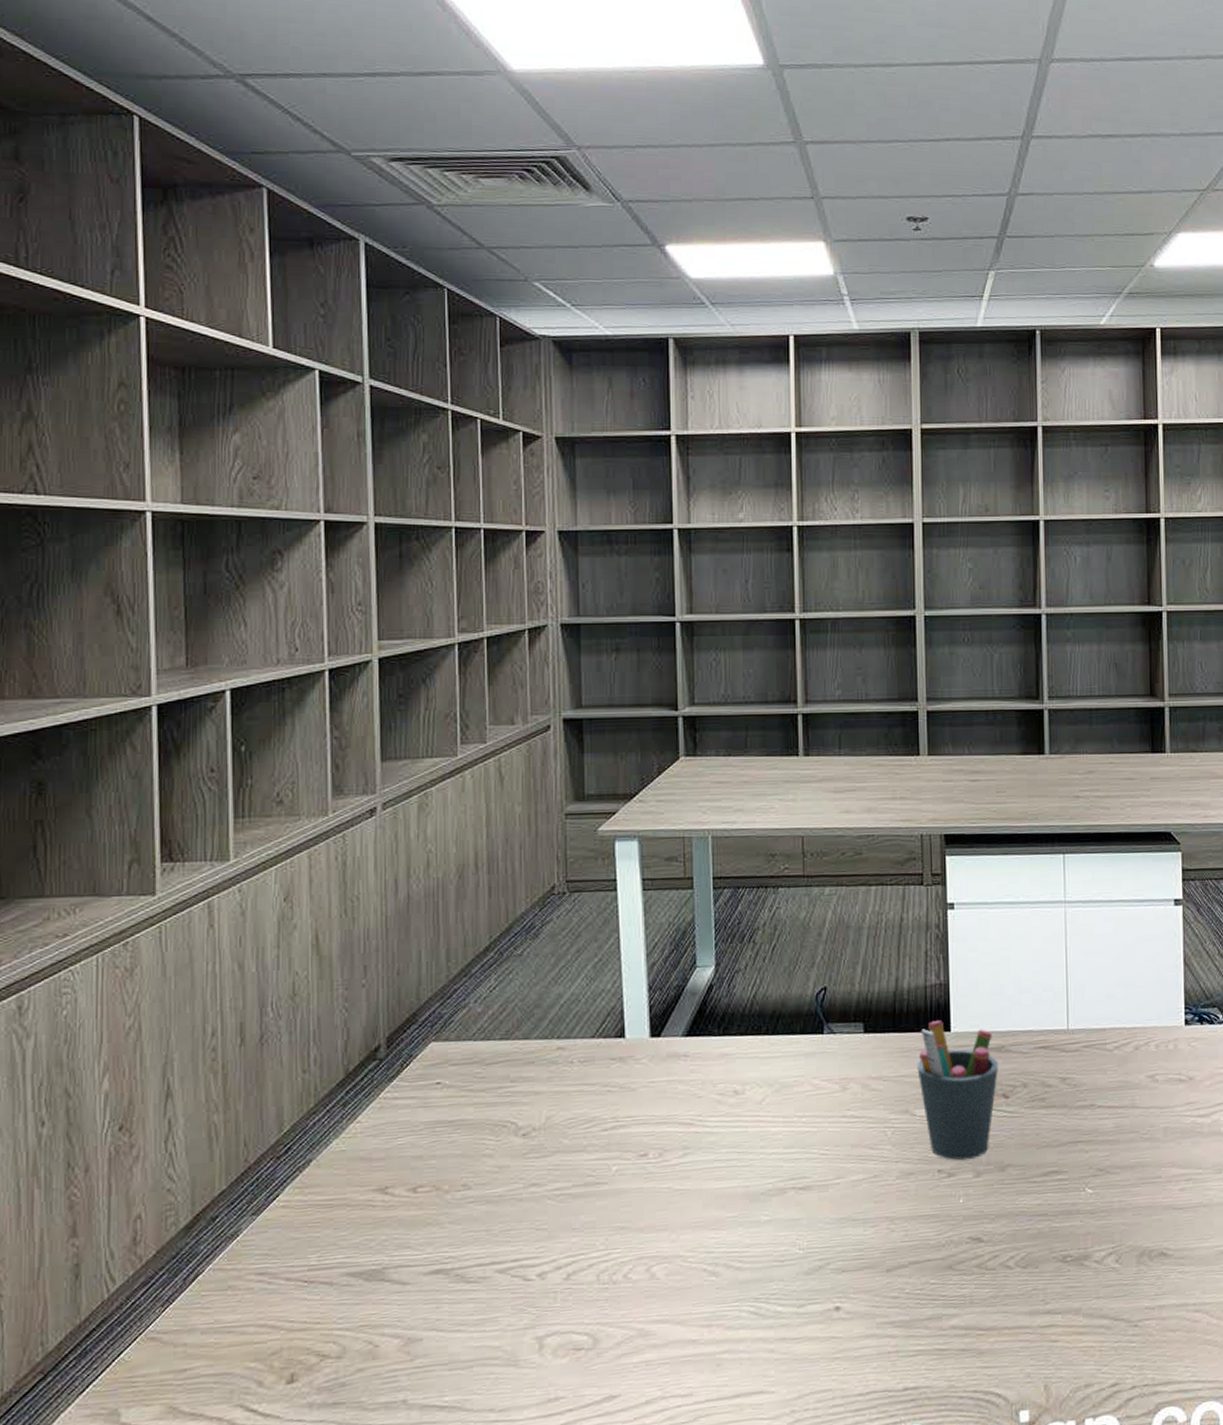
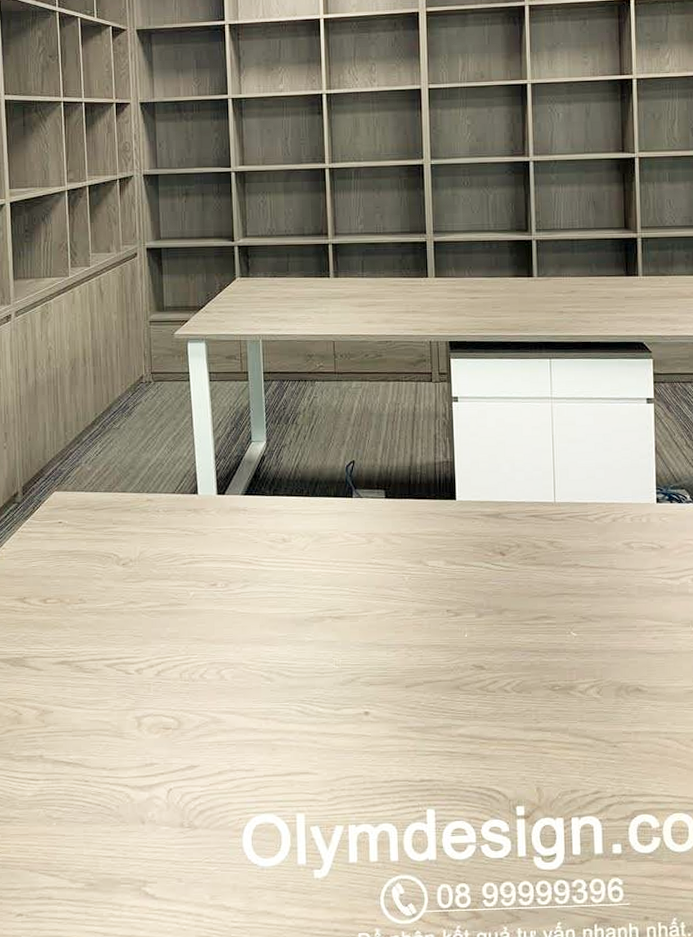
pen holder: present [917,1020,998,1161] -> none [429,491,496,604]

